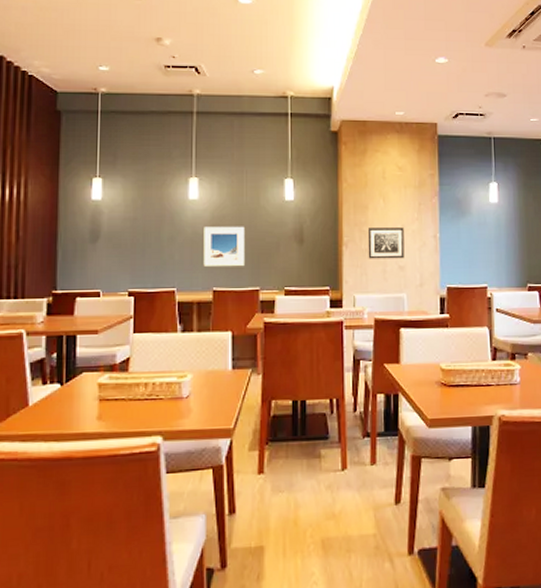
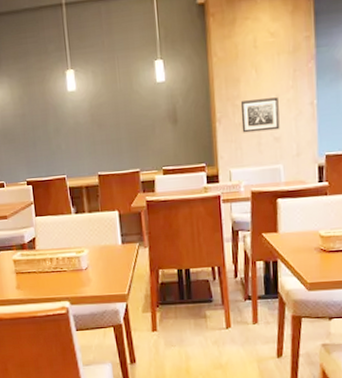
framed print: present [203,226,244,267] -> none [84,112,124,153]

